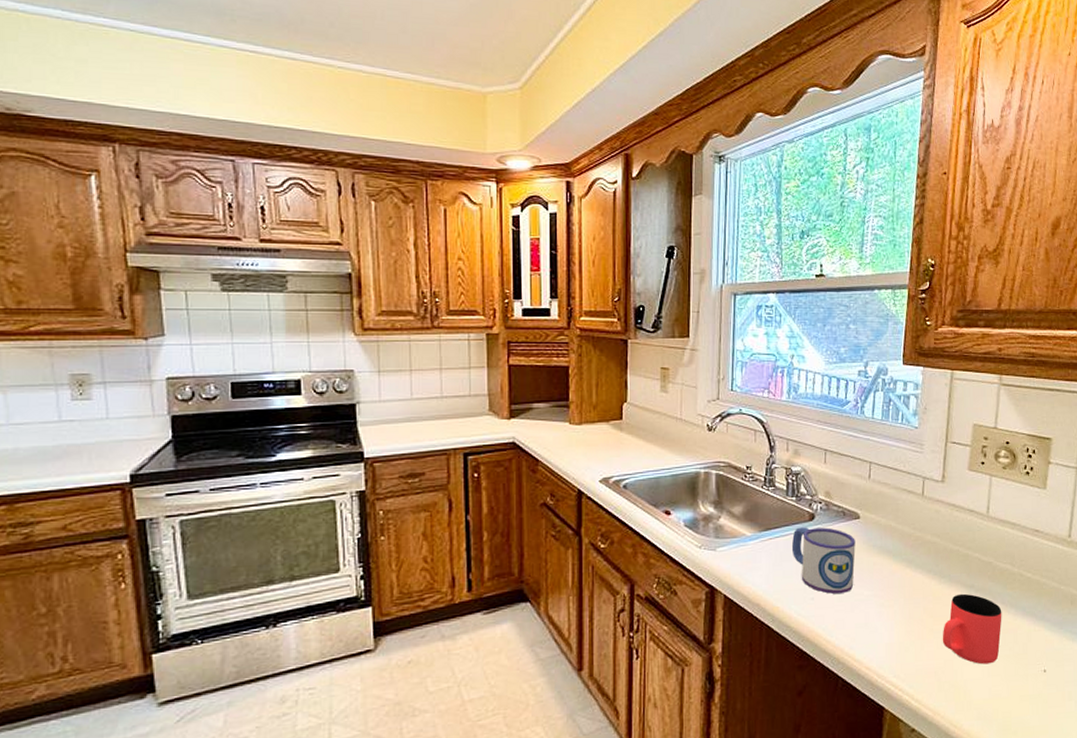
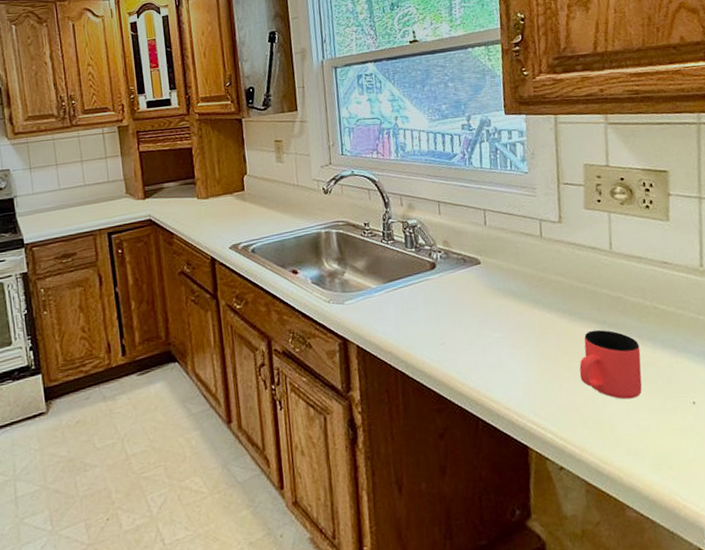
mug: present [791,527,856,594] -> none [416,274,483,338]

